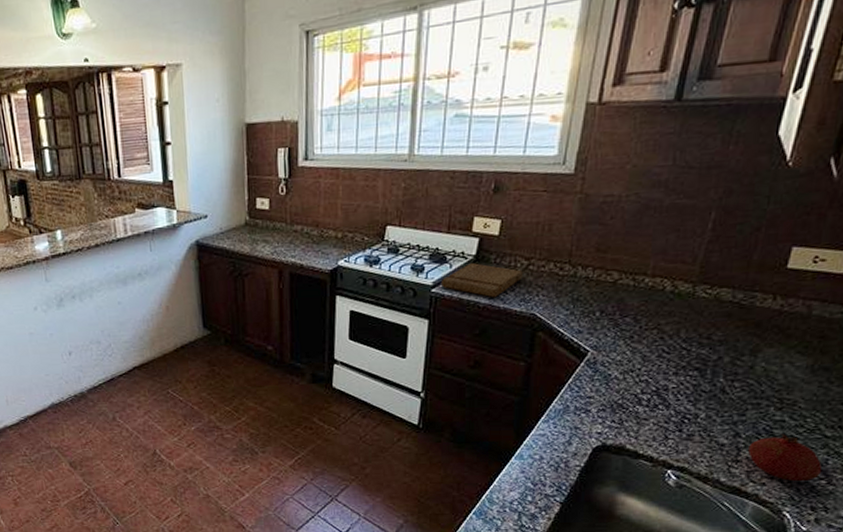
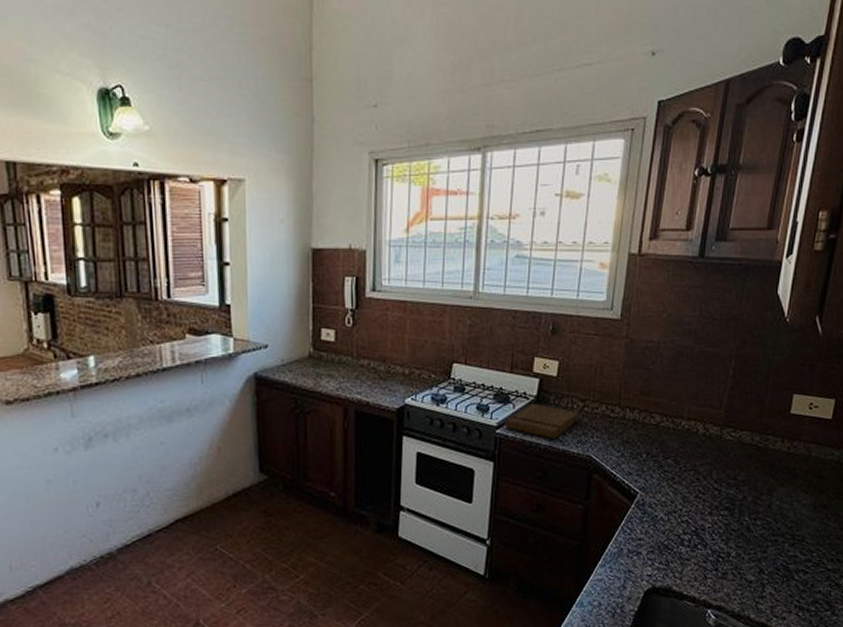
fruit: present [748,433,823,481] -> none [771,567,827,614]

